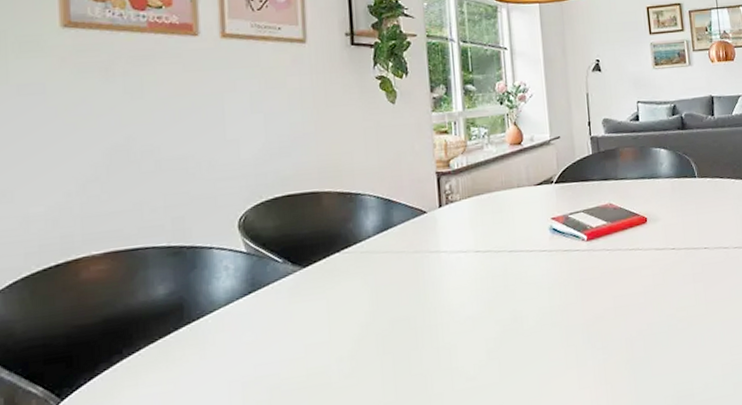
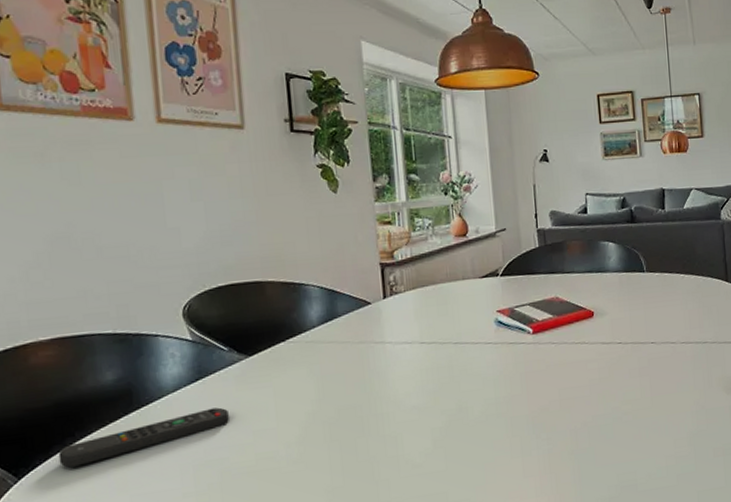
remote control: none [104,321,281,387] -> present [58,407,229,468]

